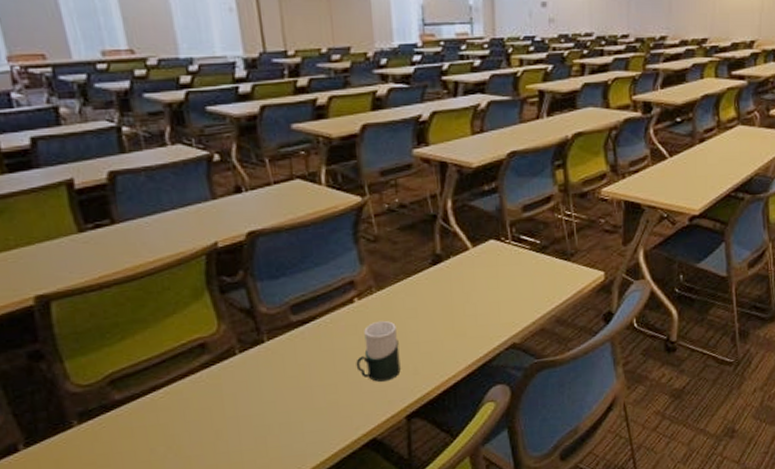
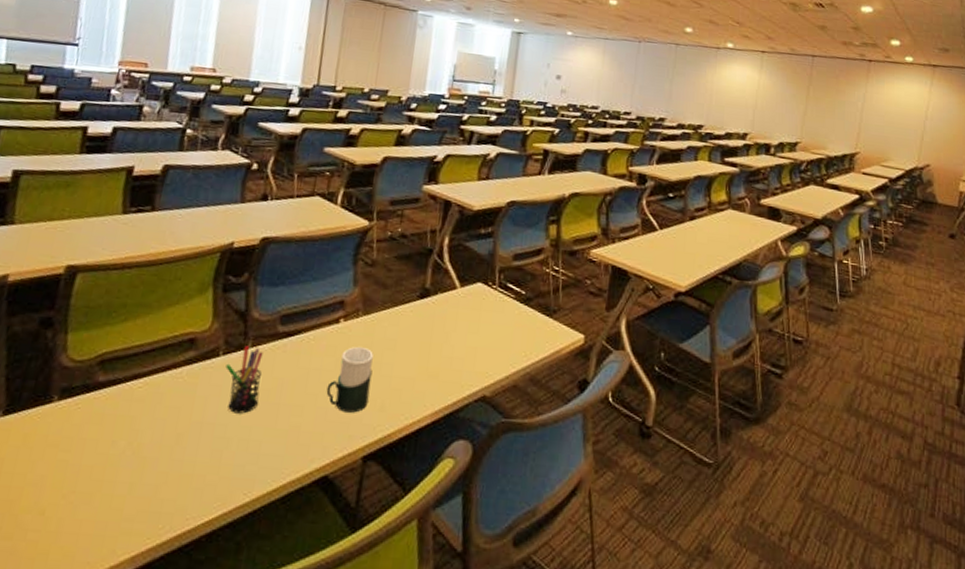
pen holder: none [246,340,289,403] -> present [225,346,263,414]

